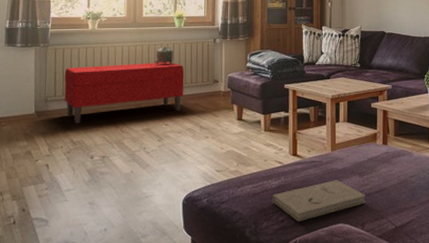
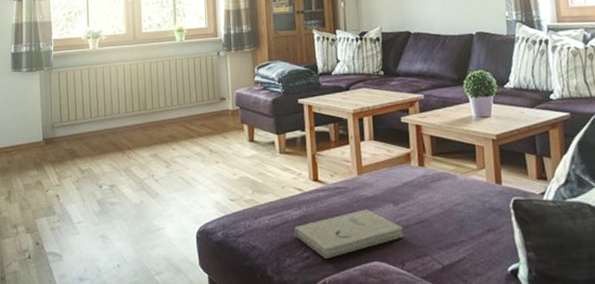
bench: present [64,62,185,123] -> none [69,79,190,150]
decorative box: present [155,45,173,65] -> none [158,62,176,84]

